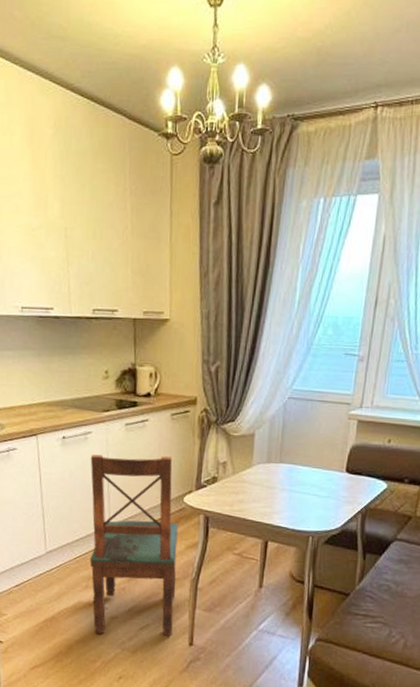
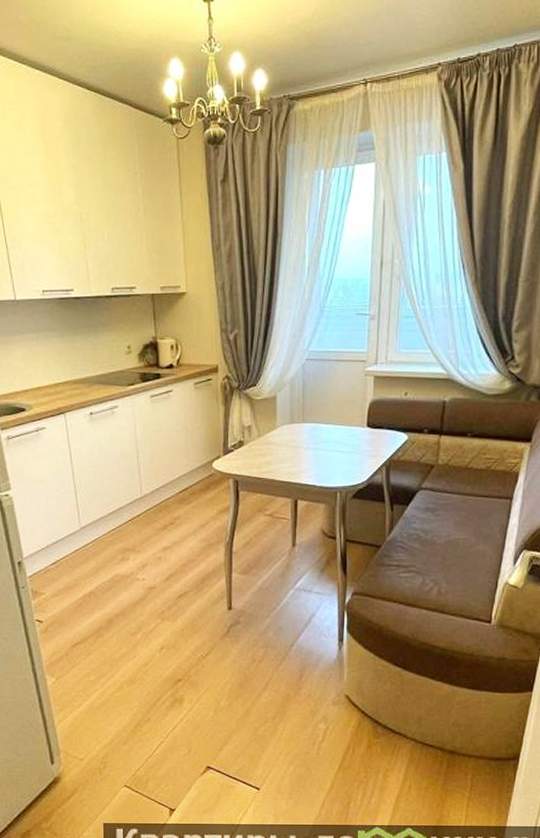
dining chair: present [89,454,178,636] -> none [118,425,211,606]

